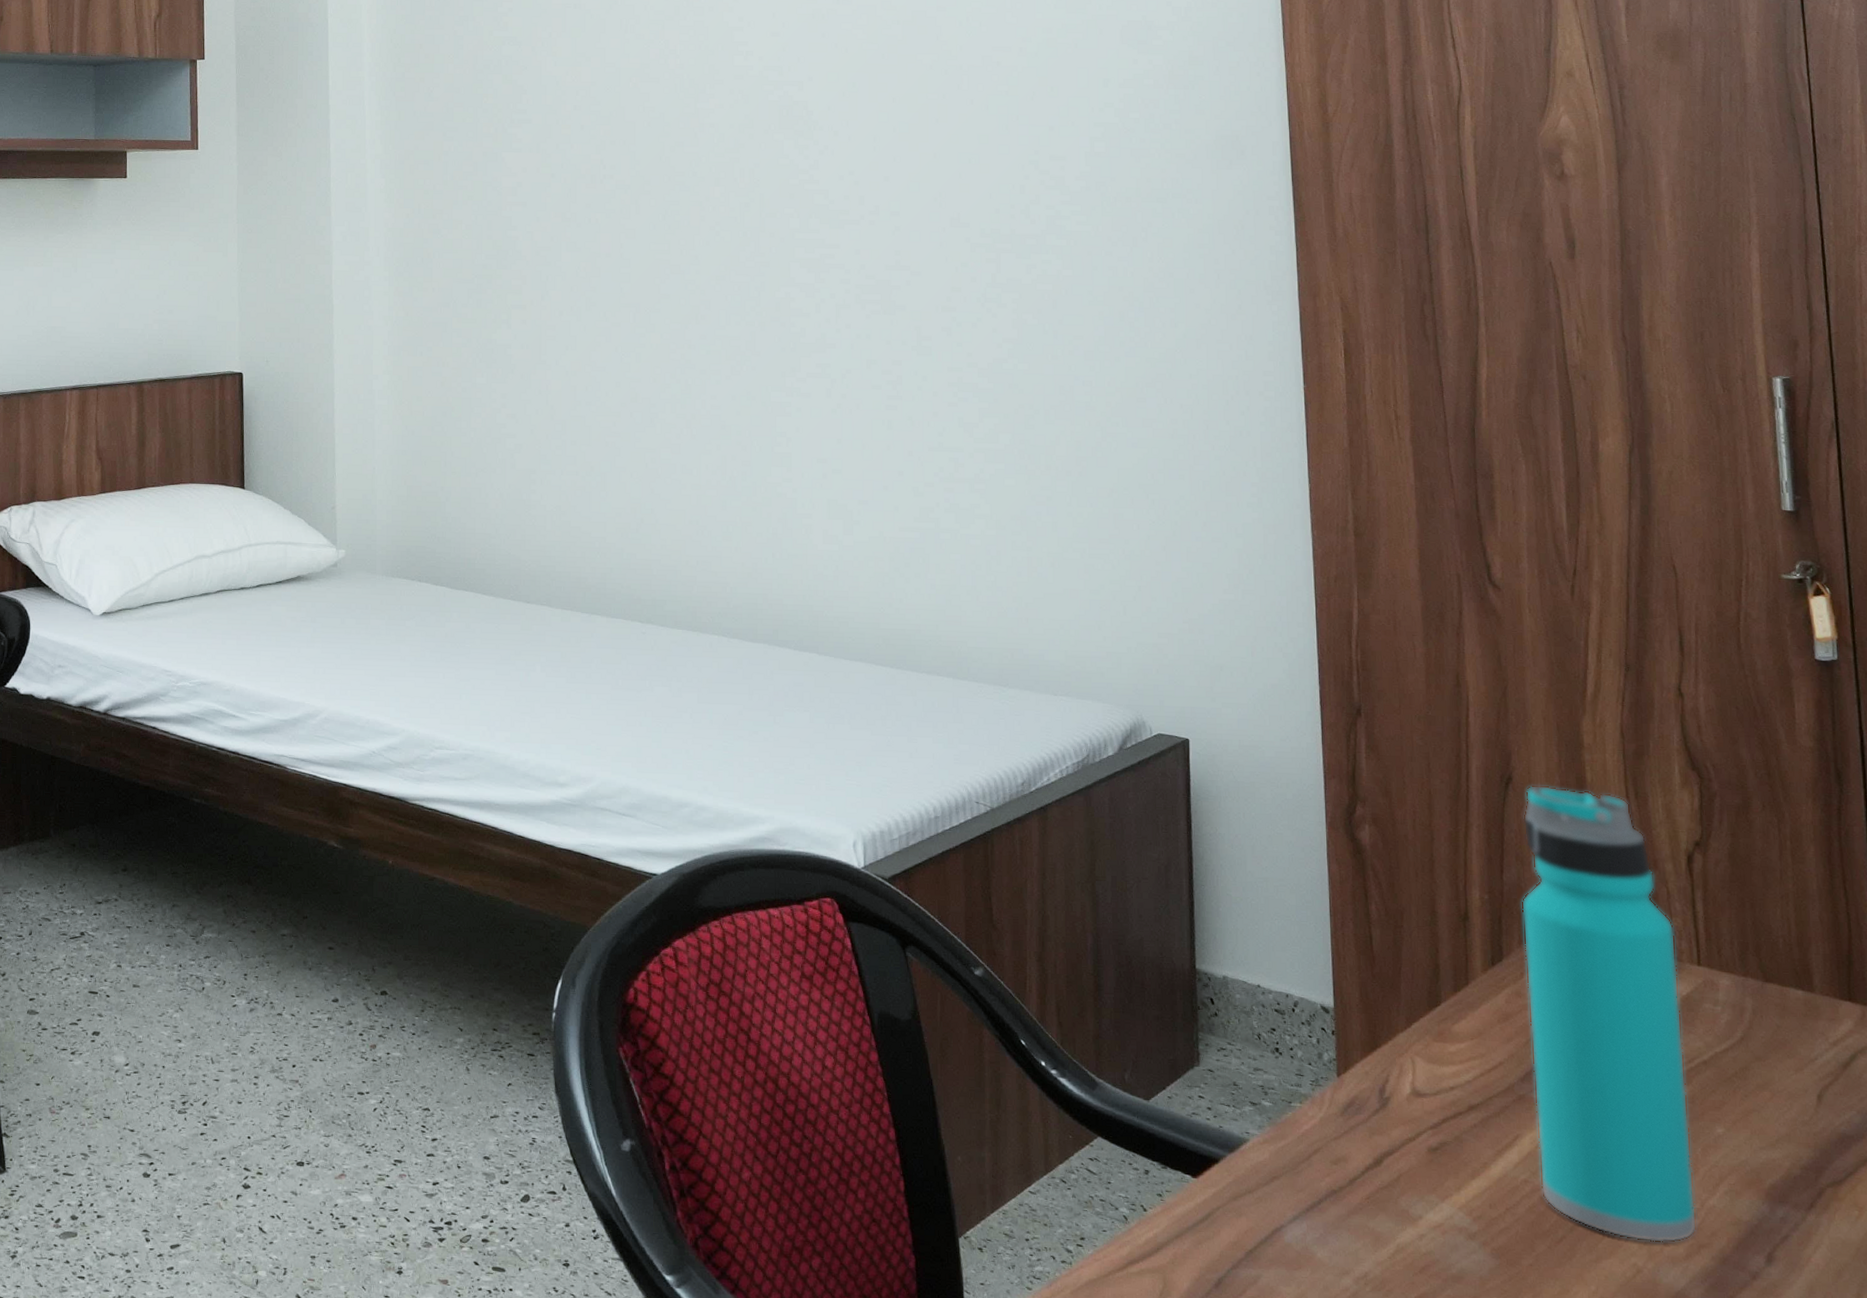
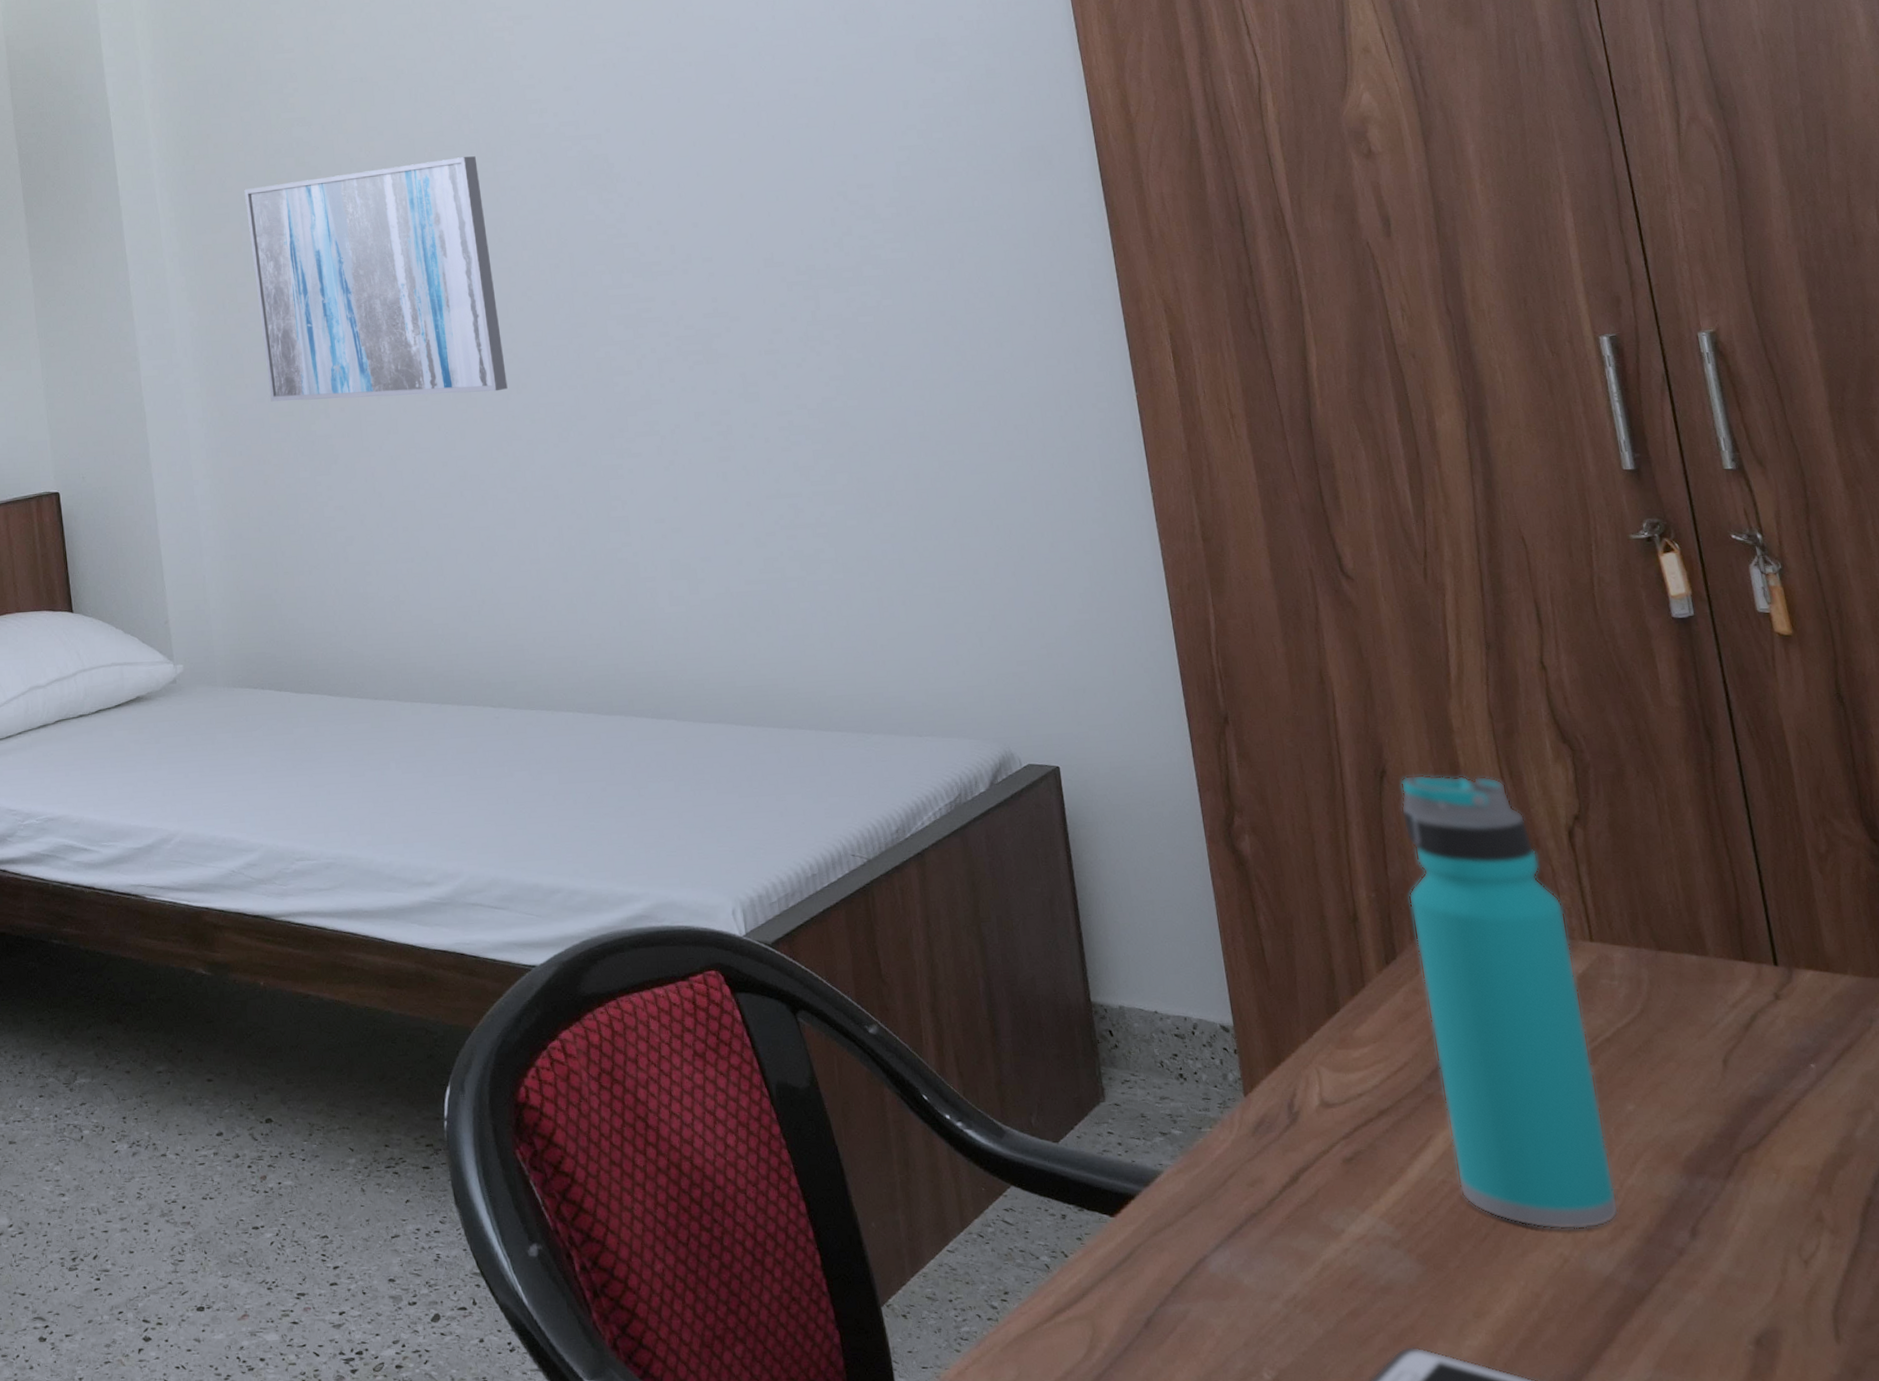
wall art: none [450,90,687,320] -> present [244,156,508,402]

